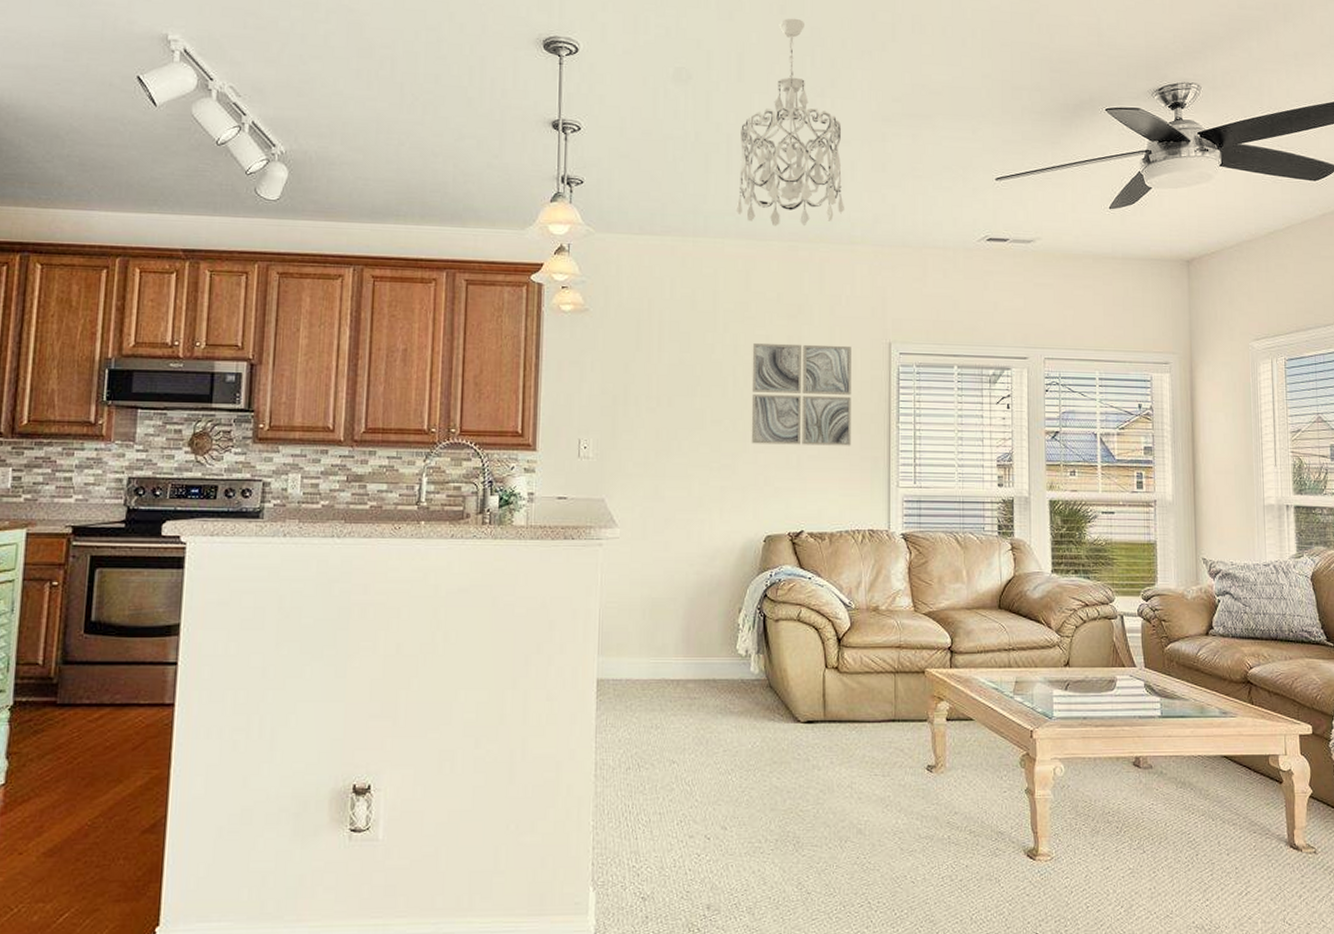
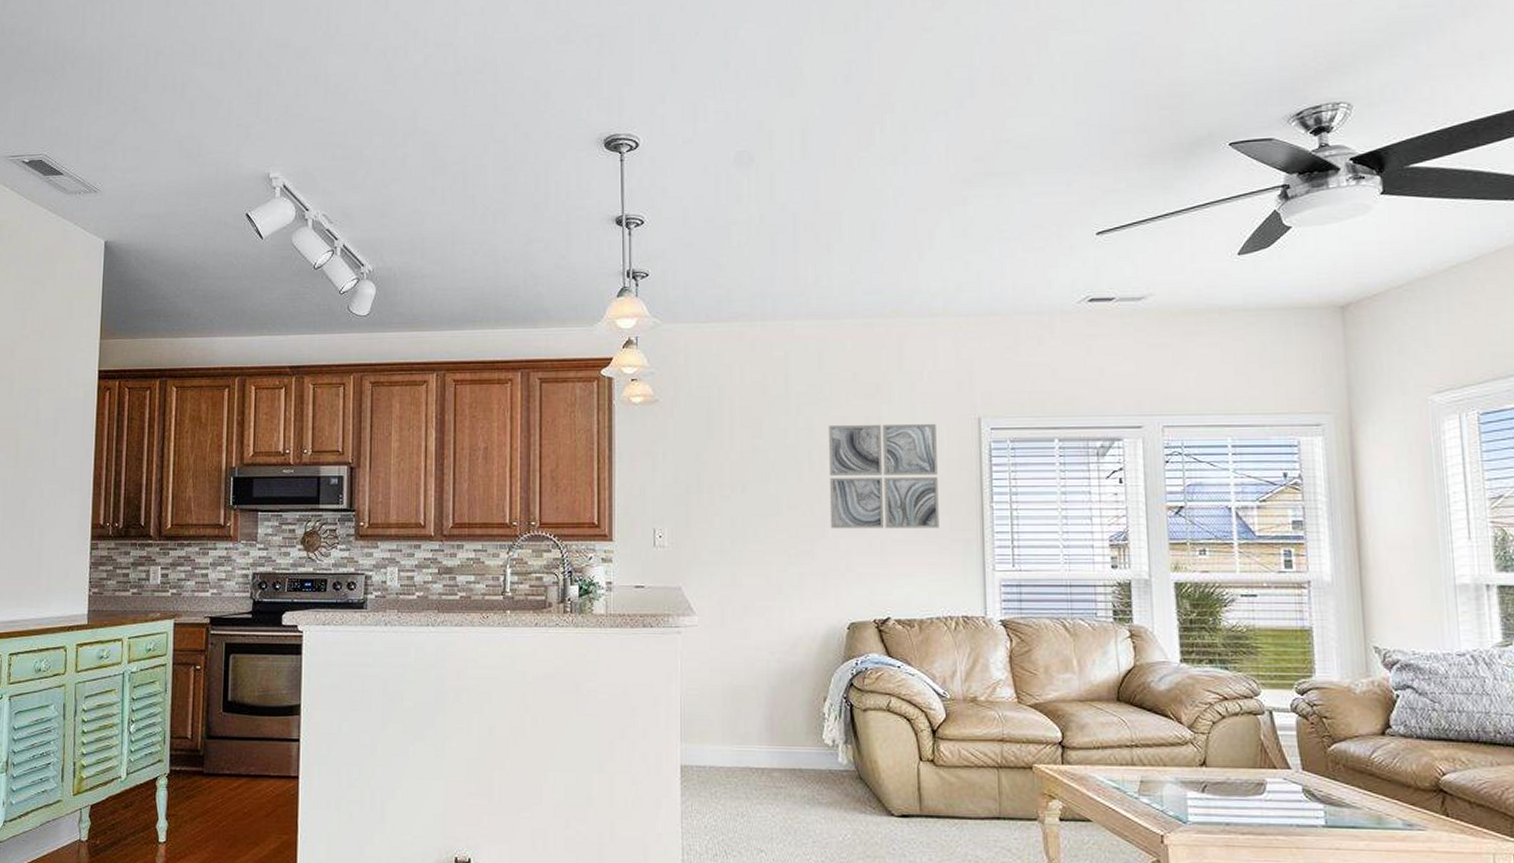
chandelier: present [736,18,845,227] -> none [805,86,924,304]

